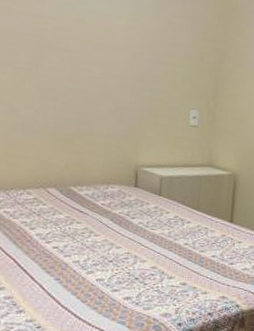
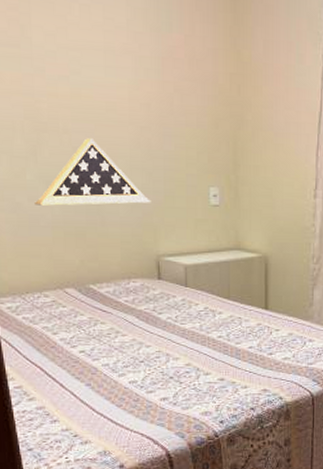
display case: none [30,58,137,119] -> present [35,138,151,206]

